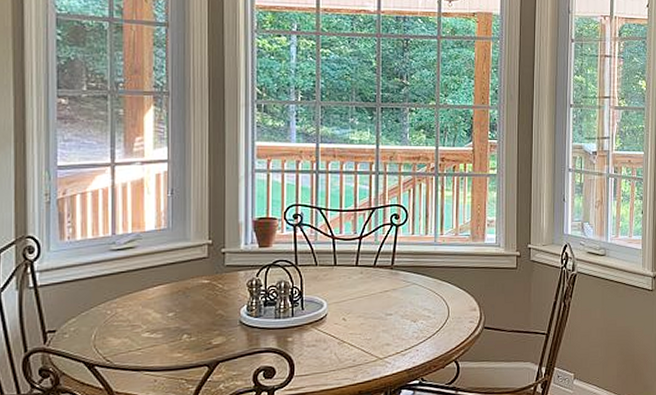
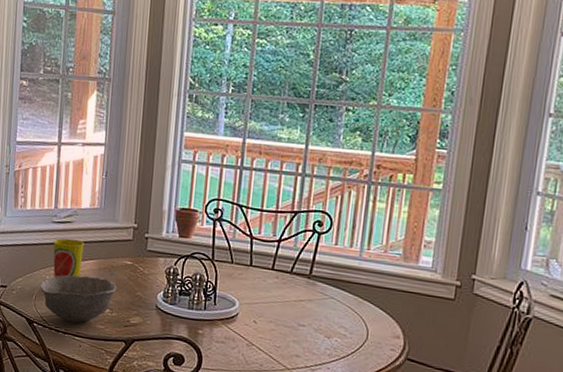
bowl: none [101,302,193,357] -> present [40,275,116,323]
cup: none [114,265,151,311] -> present [53,238,84,278]

